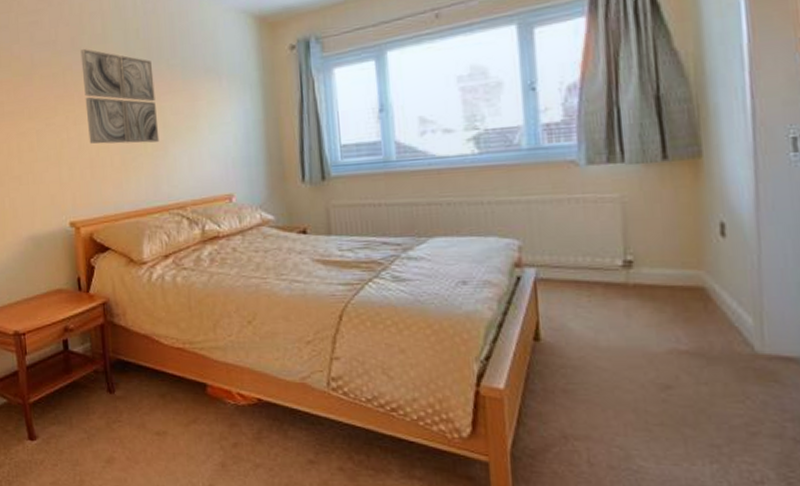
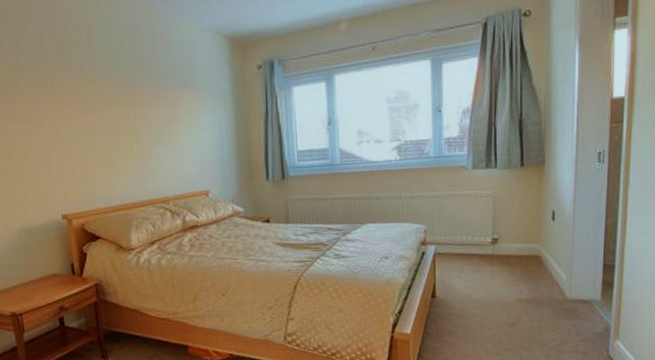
wall art: present [80,48,160,144] -> none [67,56,144,145]

